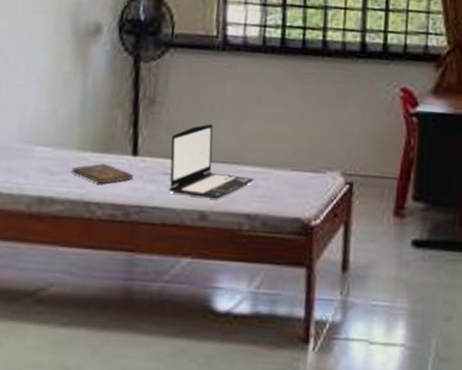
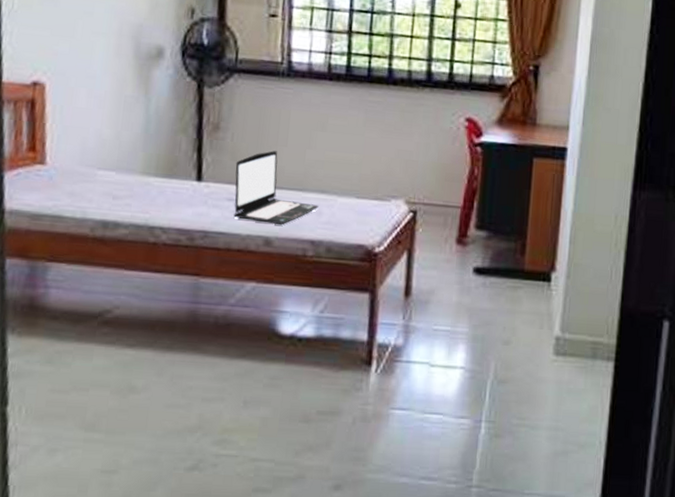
bible: present [72,162,135,184] -> none [135,187,199,209]

